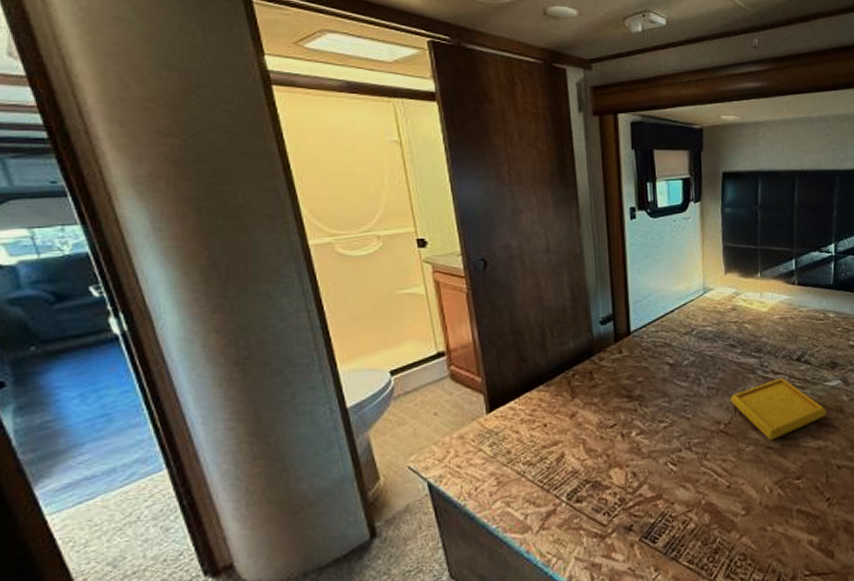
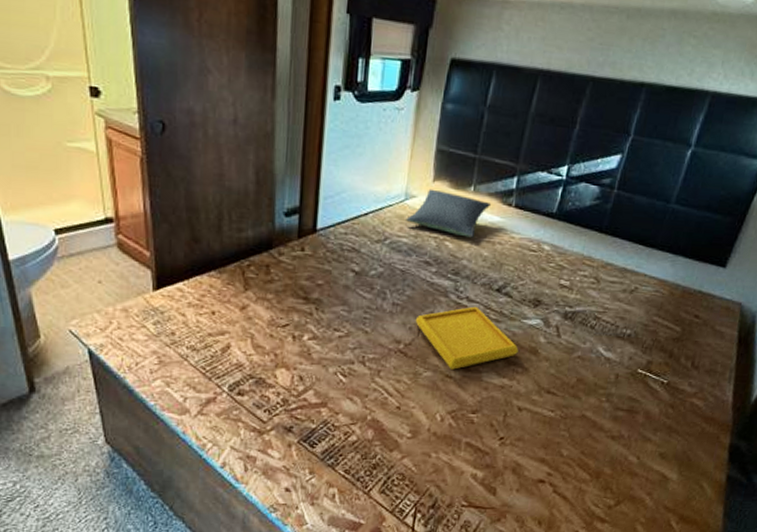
pillow: none [707,280,778,317] -> present [406,189,492,238]

